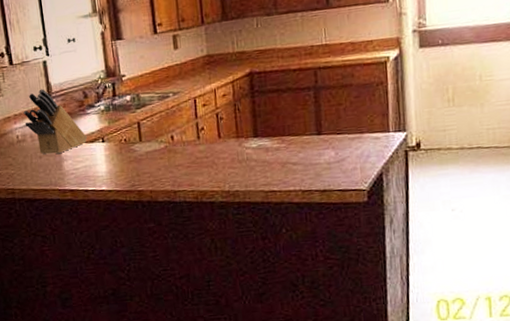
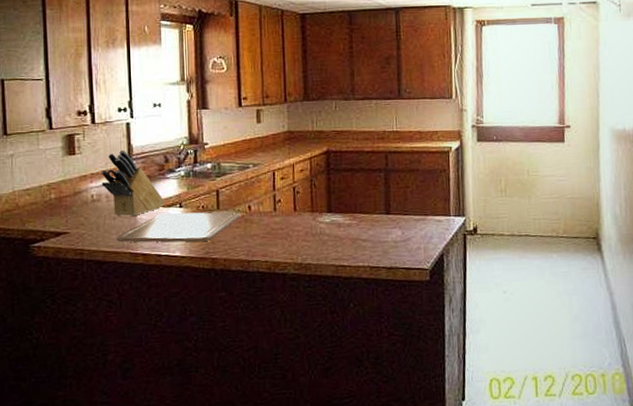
chopping board: none [43,143,163,180] -> present [116,212,240,243]

